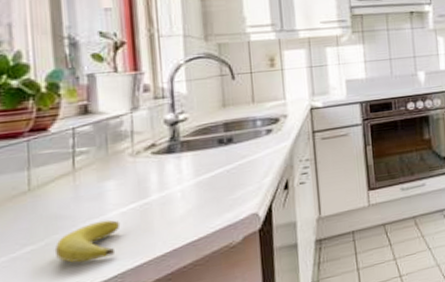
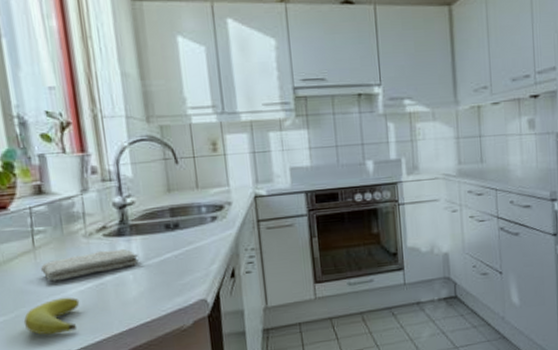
washcloth: none [80,165,189,204] -> present [41,248,139,282]

